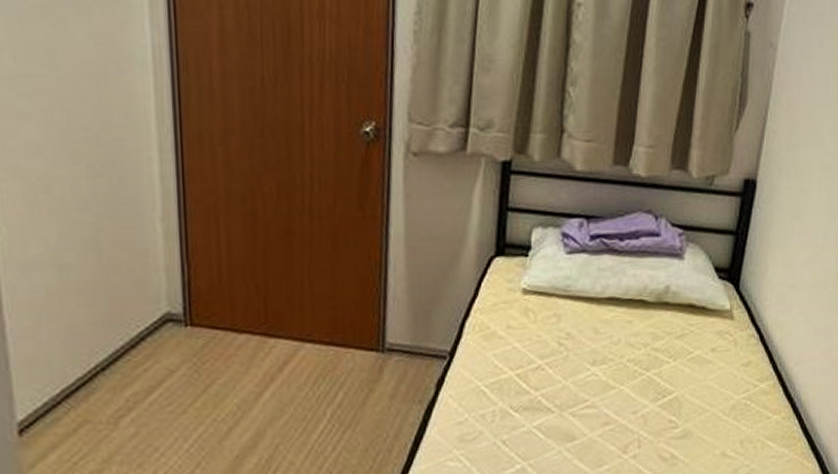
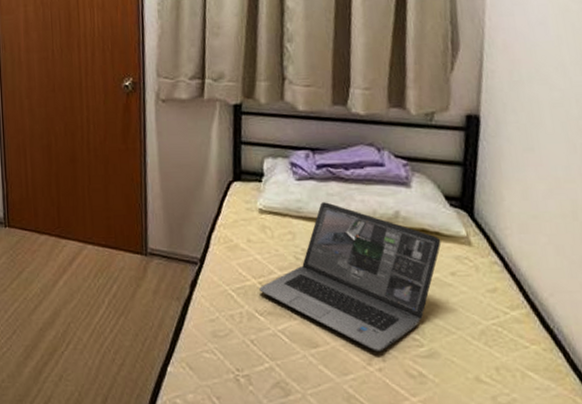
laptop: none [516,278,706,438] -> present [259,202,441,351]

